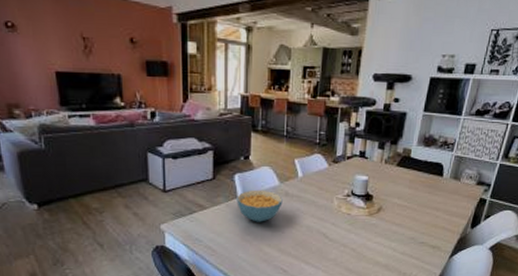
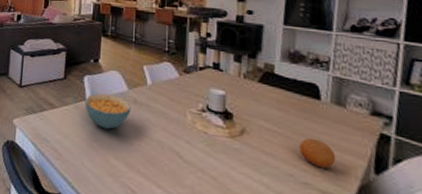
fruit: none [421,208,447,230] -> present [298,137,336,169]

